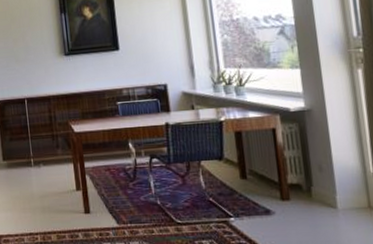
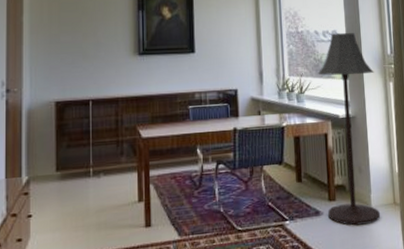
floor lamp: none [260,15,351,228] -> present [318,33,381,226]

